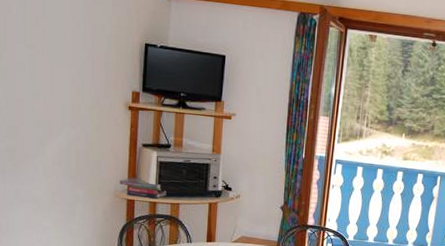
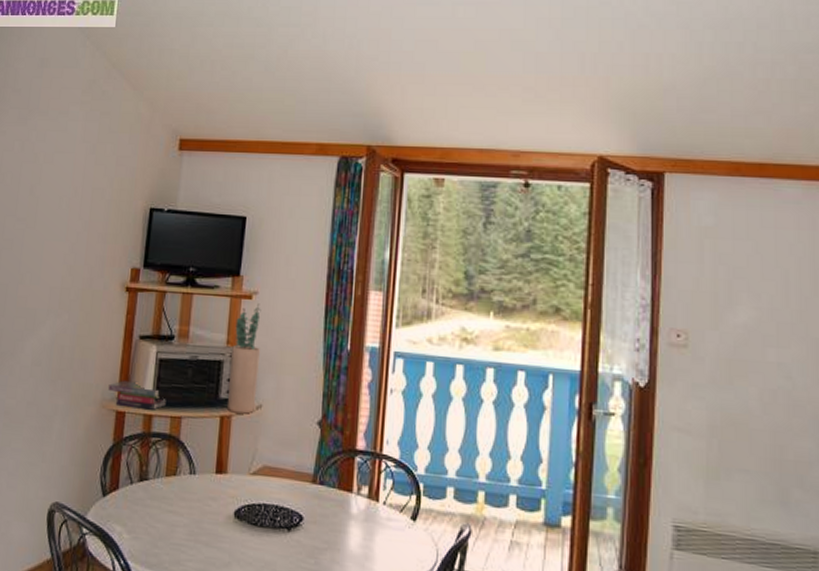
vase: none [213,122,238,202] -> present [226,303,261,415]

